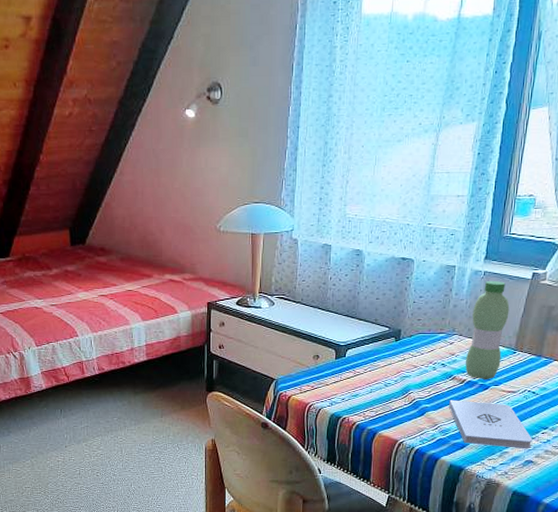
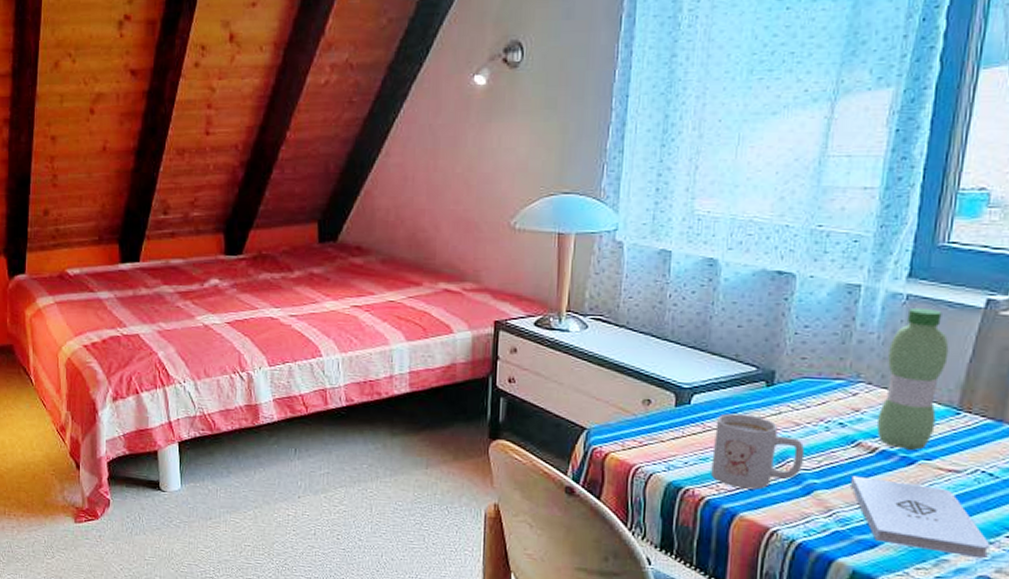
mug: none [360,362,420,414] -> present [711,413,805,490]

